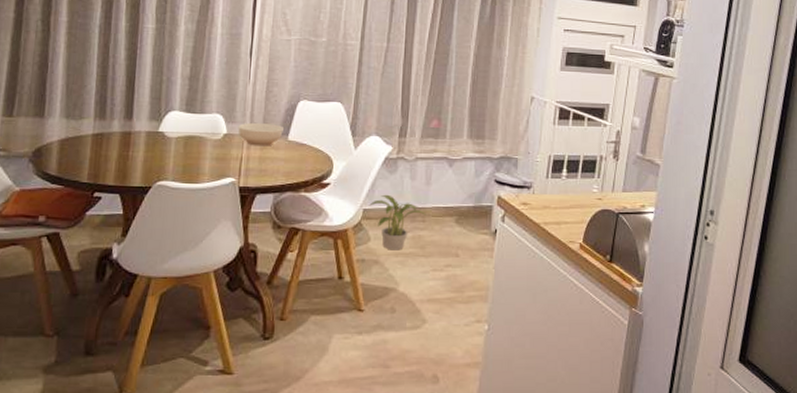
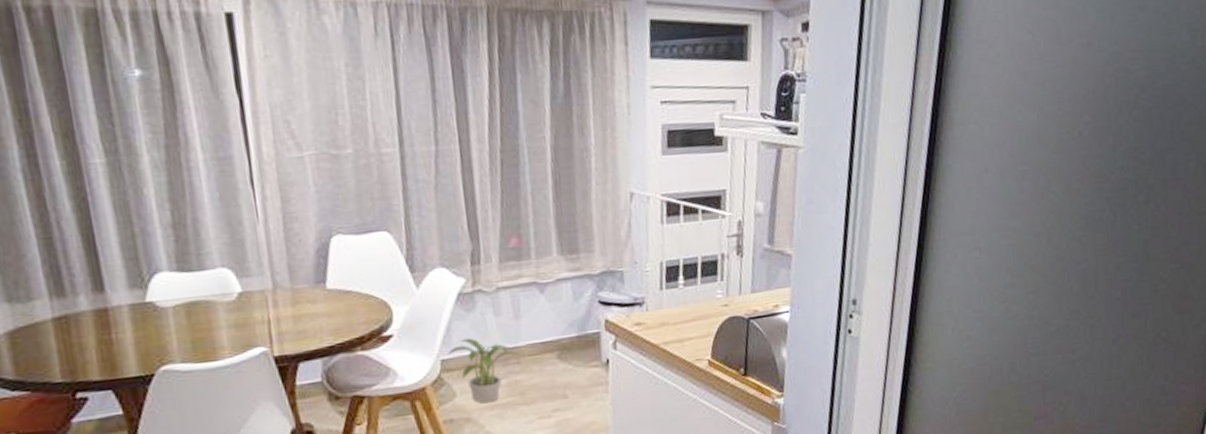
bowl: present [238,122,285,146] -> none [255,270,319,303]

